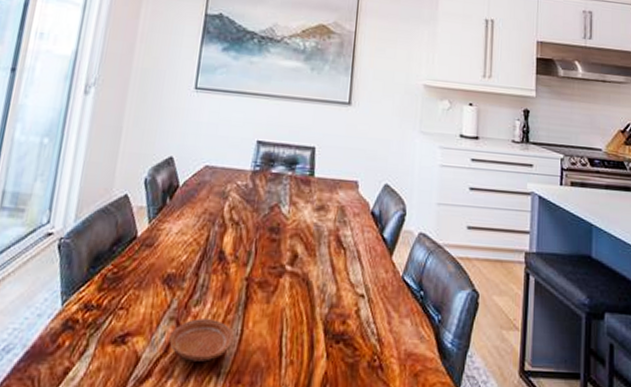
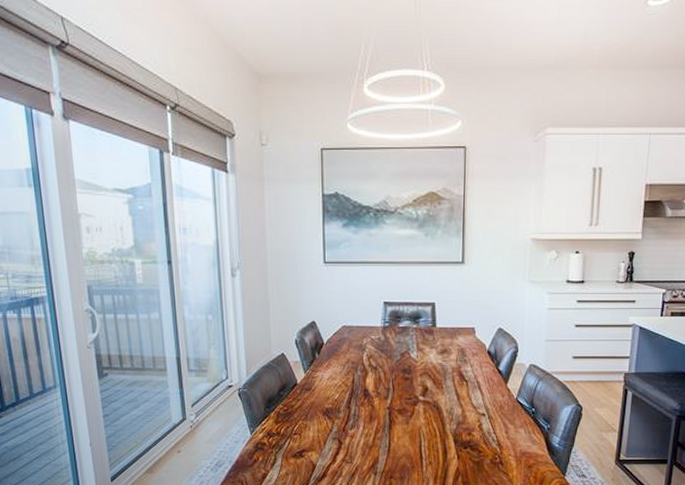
plate: present [169,318,234,362] -> none [335,437,383,466]

